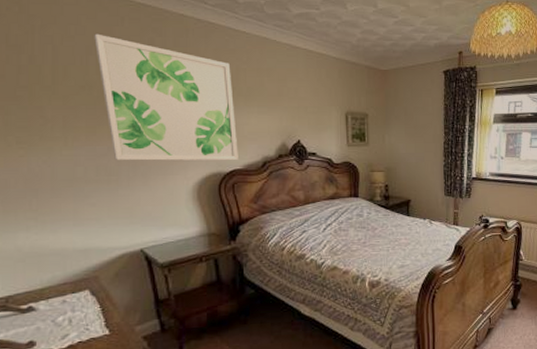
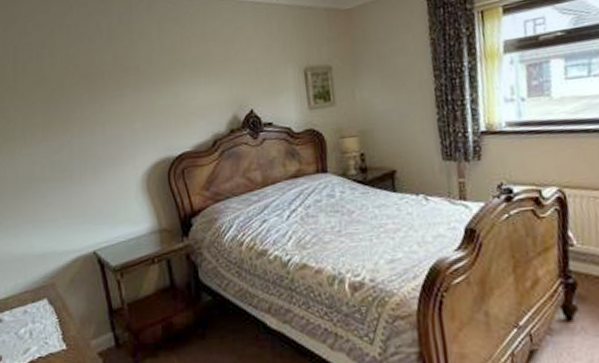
wall art: present [94,33,238,161] -> none [47,26,187,155]

